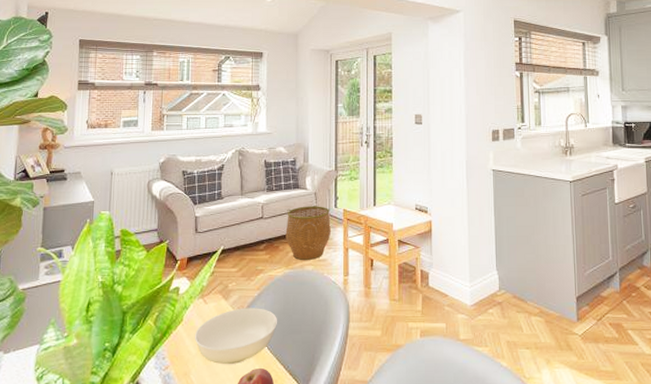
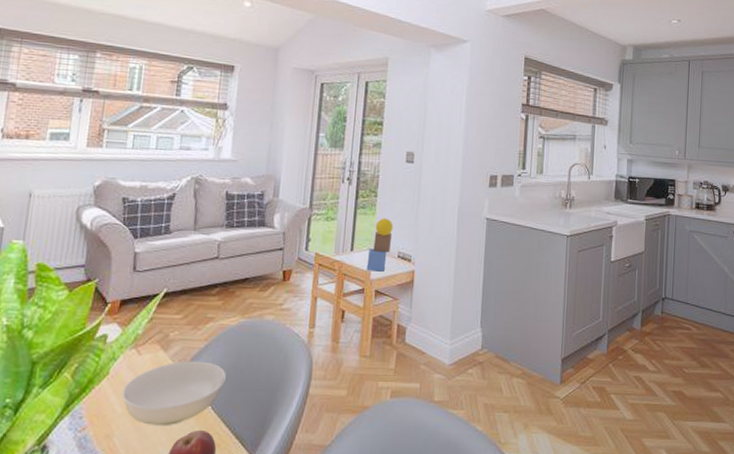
basket: present [285,206,332,260] -> none [243,247,300,309]
toy blocks: none [389,175,409,223] -> present [366,218,393,272]

